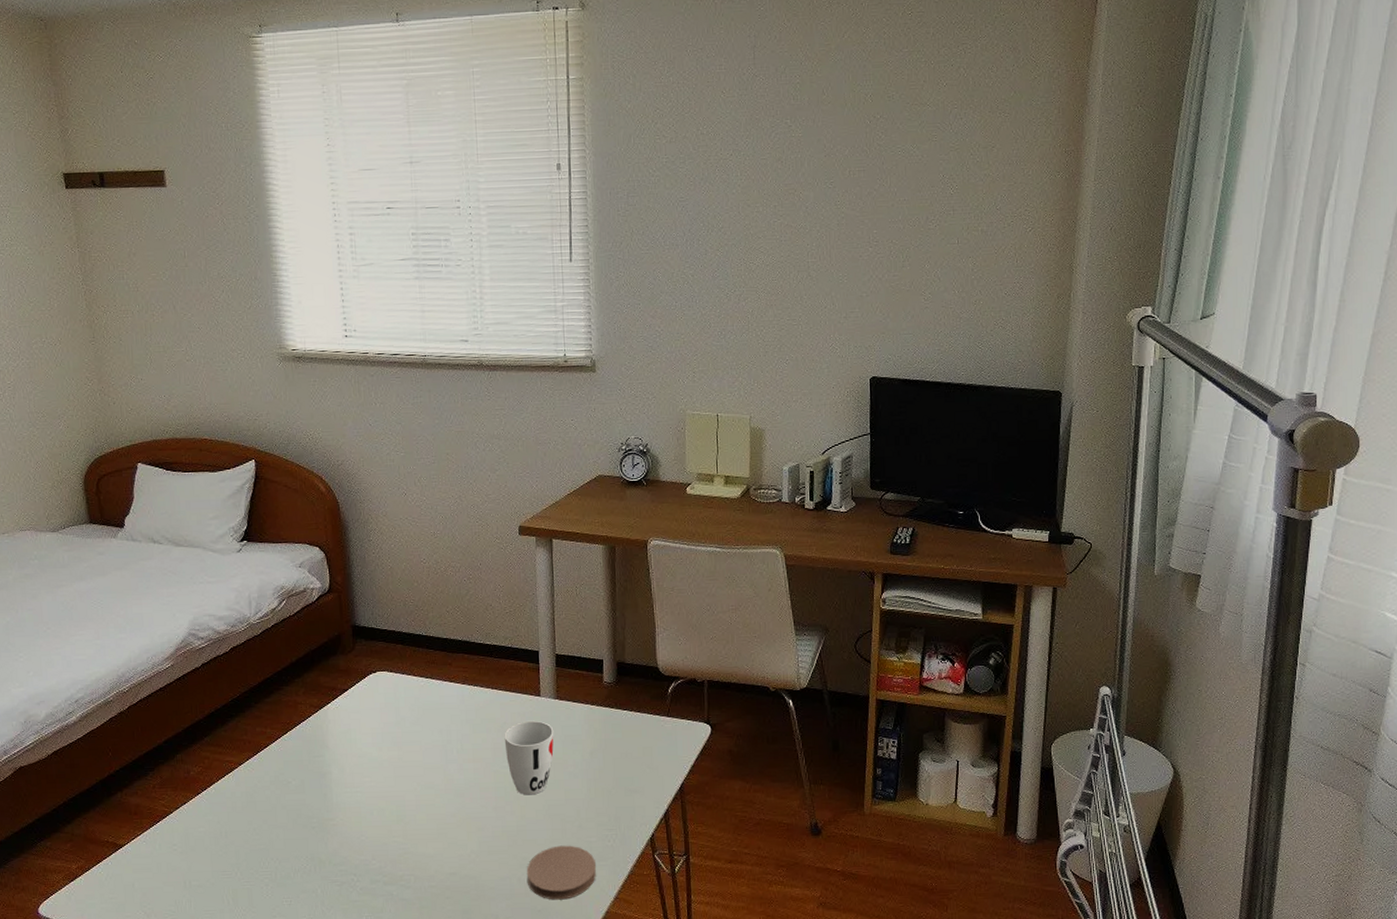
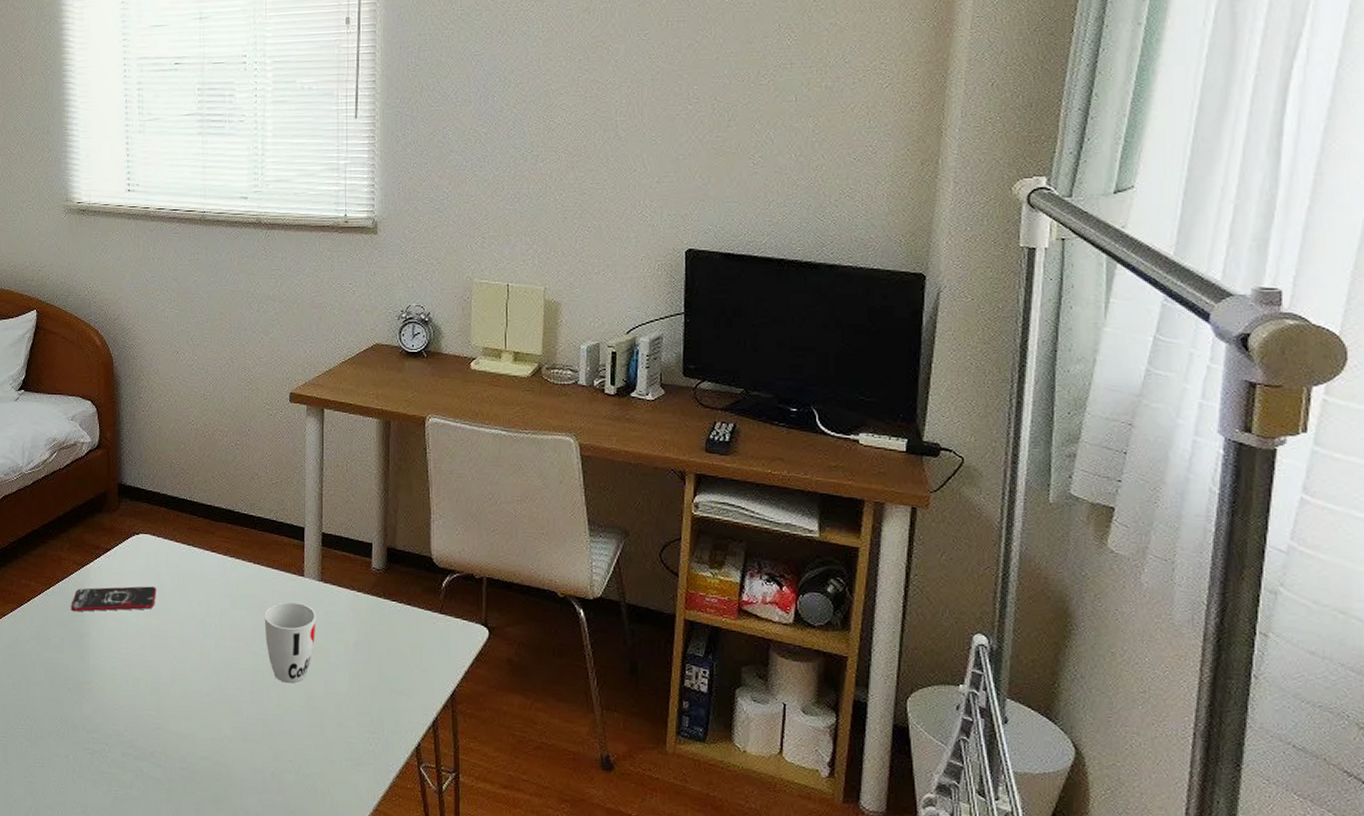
smartphone: none [310,721,397,753] -> present [71,586,157,612]
coaster: present [526,845,597,900] -> none [280,742,356,803]

